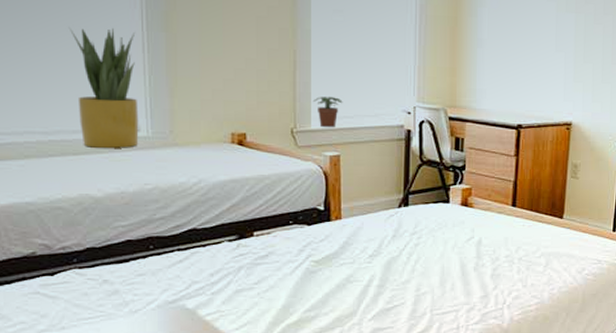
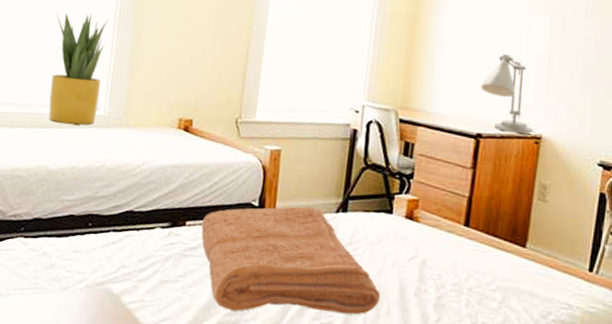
towel: none [269,204,444,307] -> present [201,206,380,315]
potted plant: present [312,97,343,128] -> none [260,88,290,122]
desk lamp: none [518,51,565,122] -> present [480,54,534,135]

